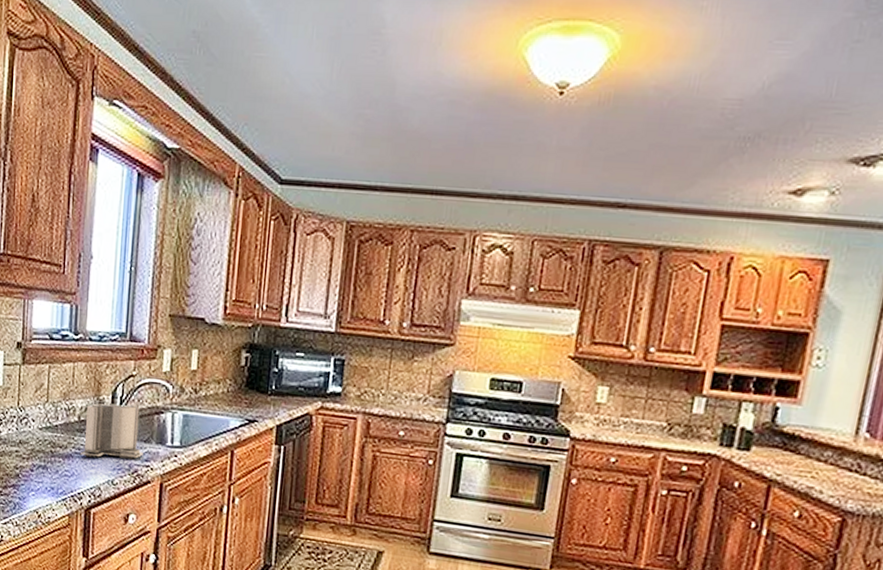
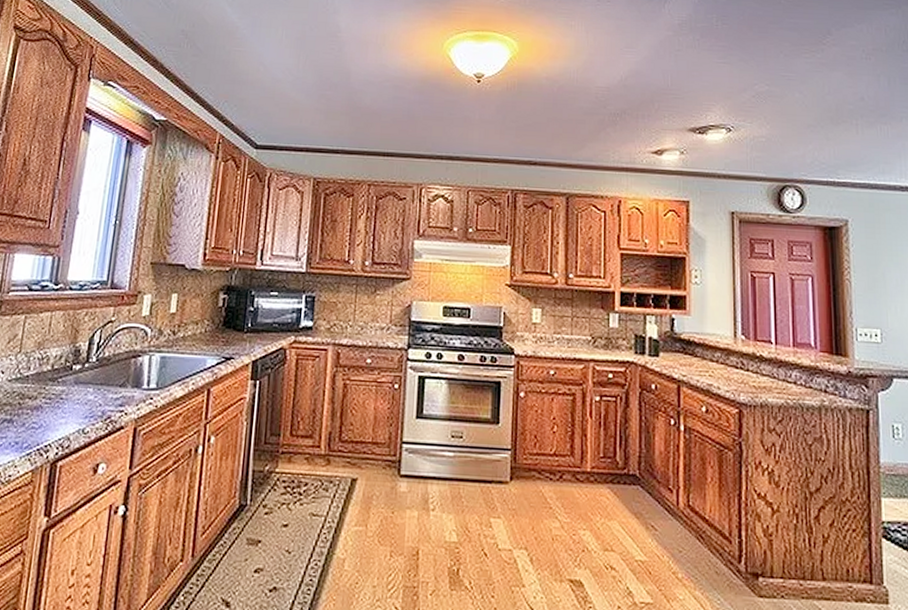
architectural model: present [79,403,143,460] -> none [50,349,118,407]

